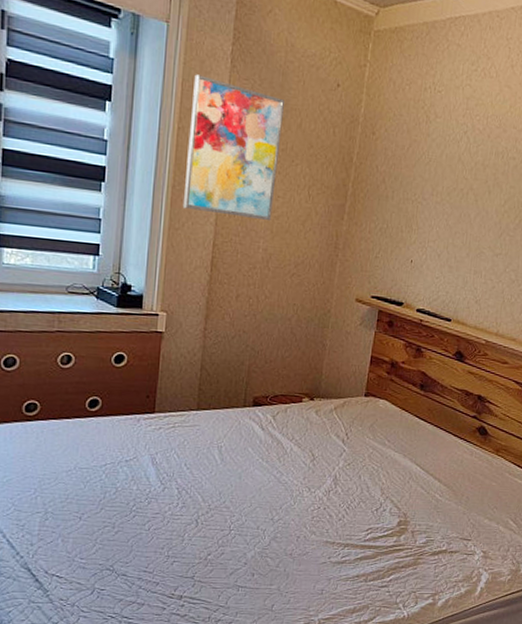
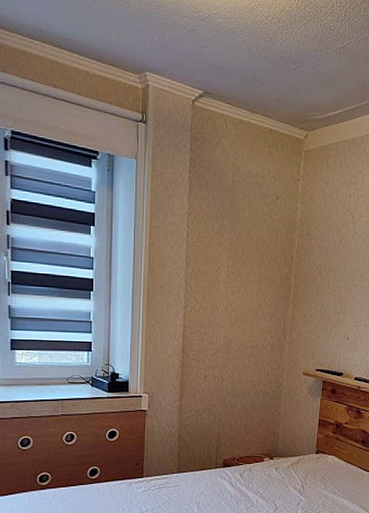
wall art: present [182,74,284,221] -> none [156,198,234,314]

